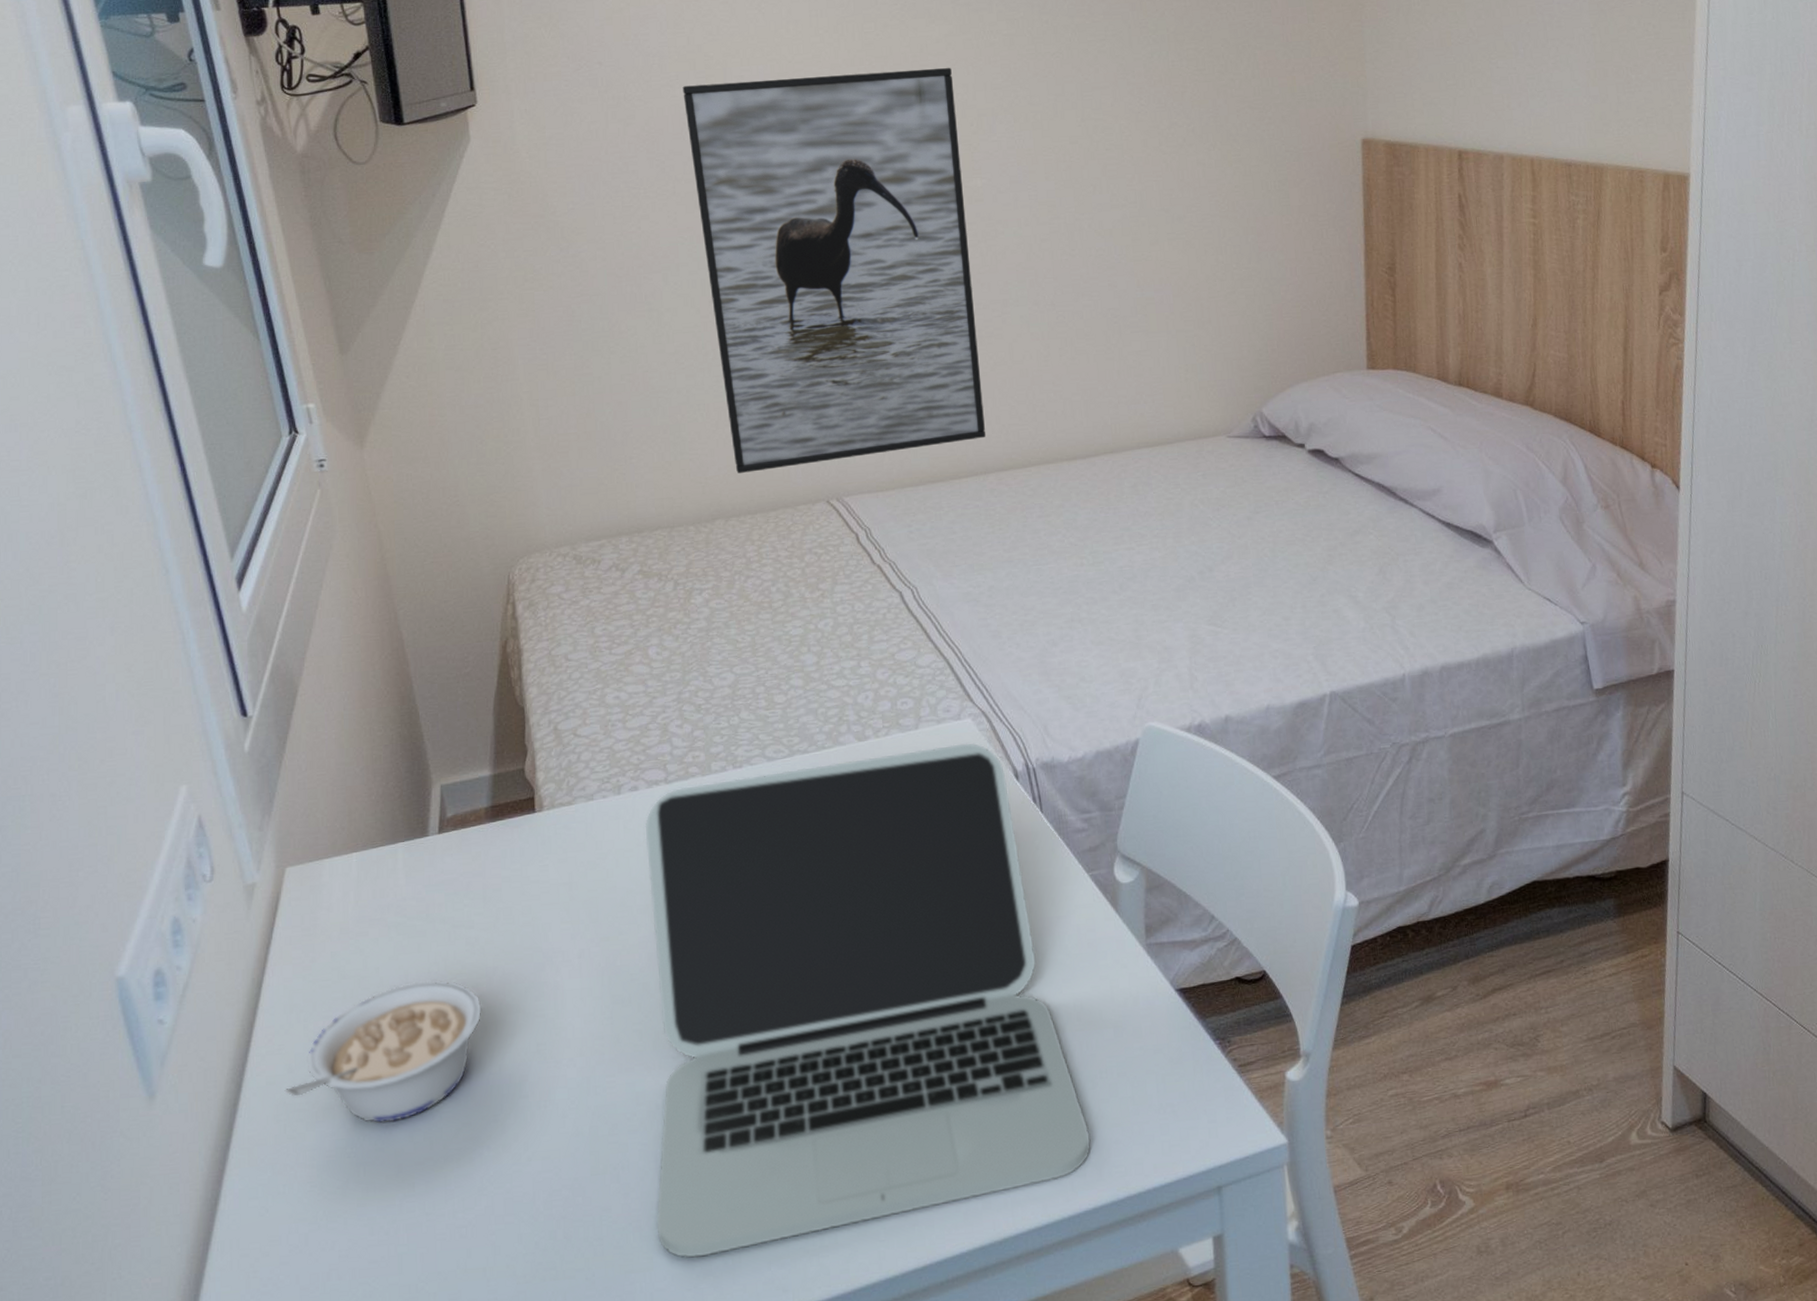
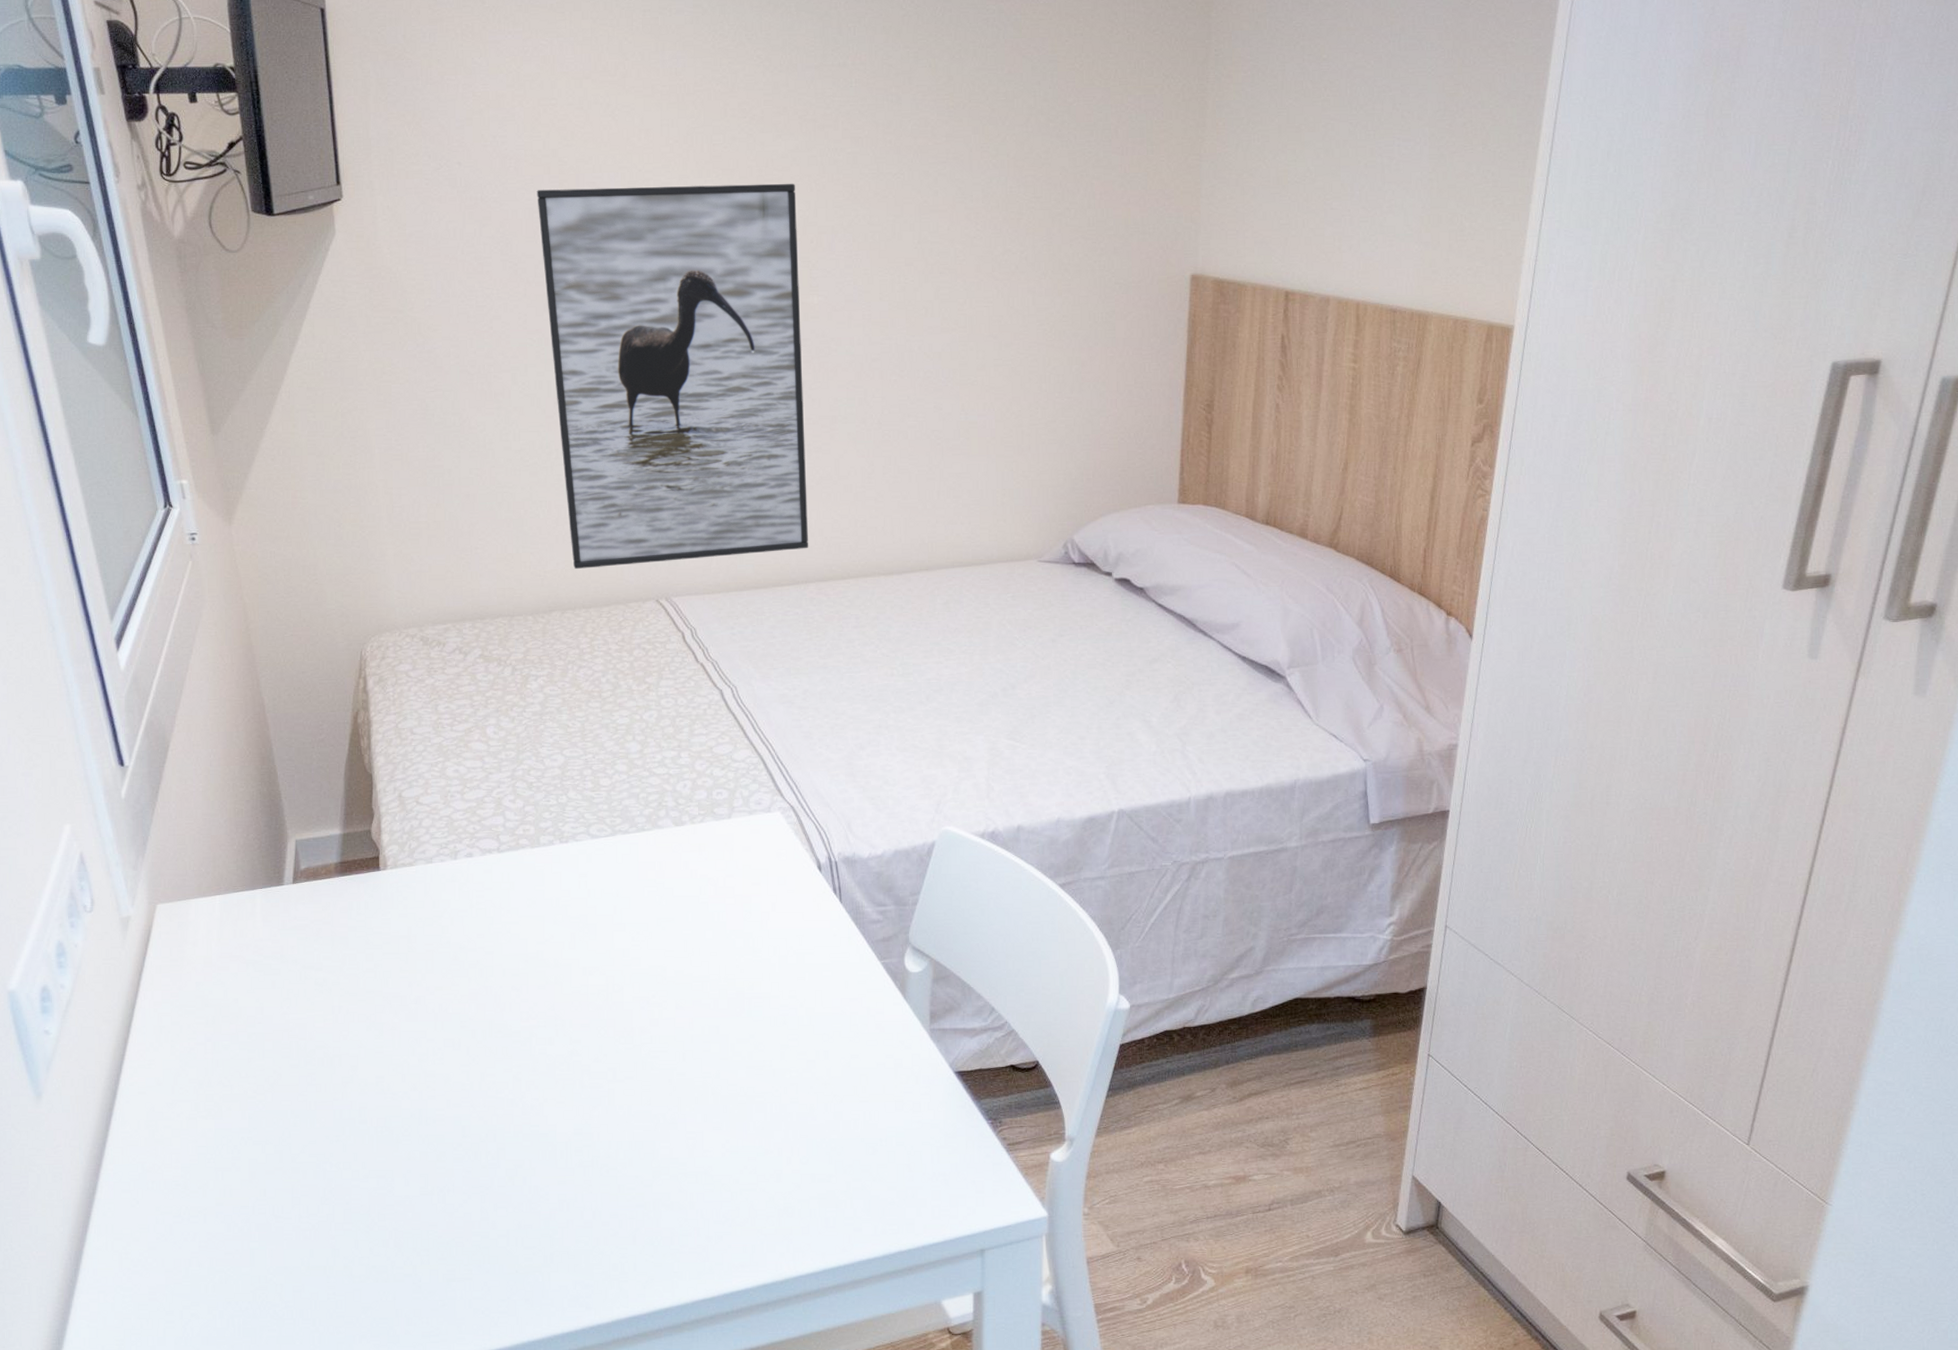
legume: present [284,980,482,1123] -> none [153,1014,328,1136]
laptop: present [645,742,1091,1258] -> none [476,834,868,1273]

